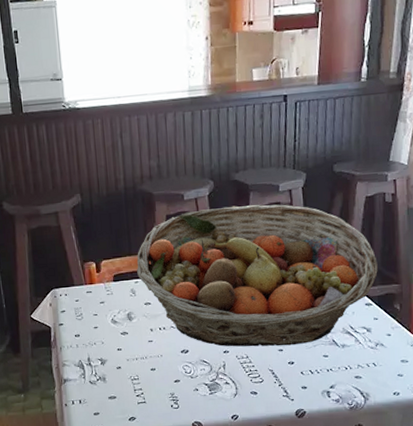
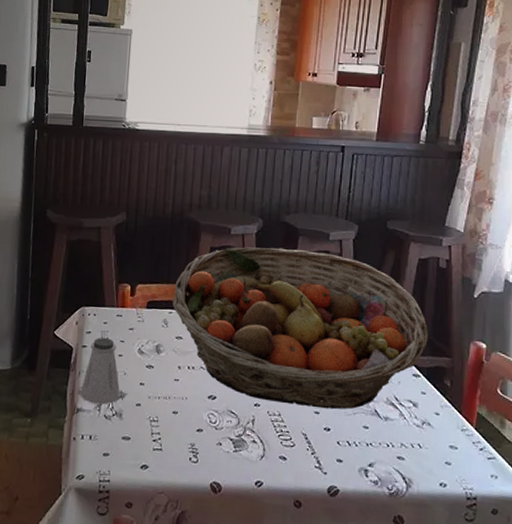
saltshaker: none [64,314,102,373] -> present [80,338,121,405]

